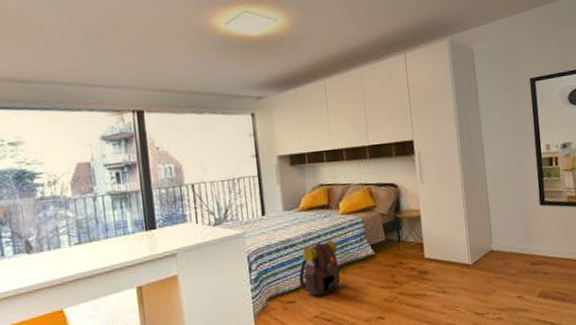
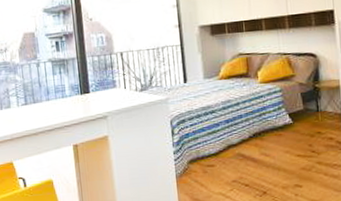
backpack: present [299,239,341,296] -> none [218,106,259,162]

